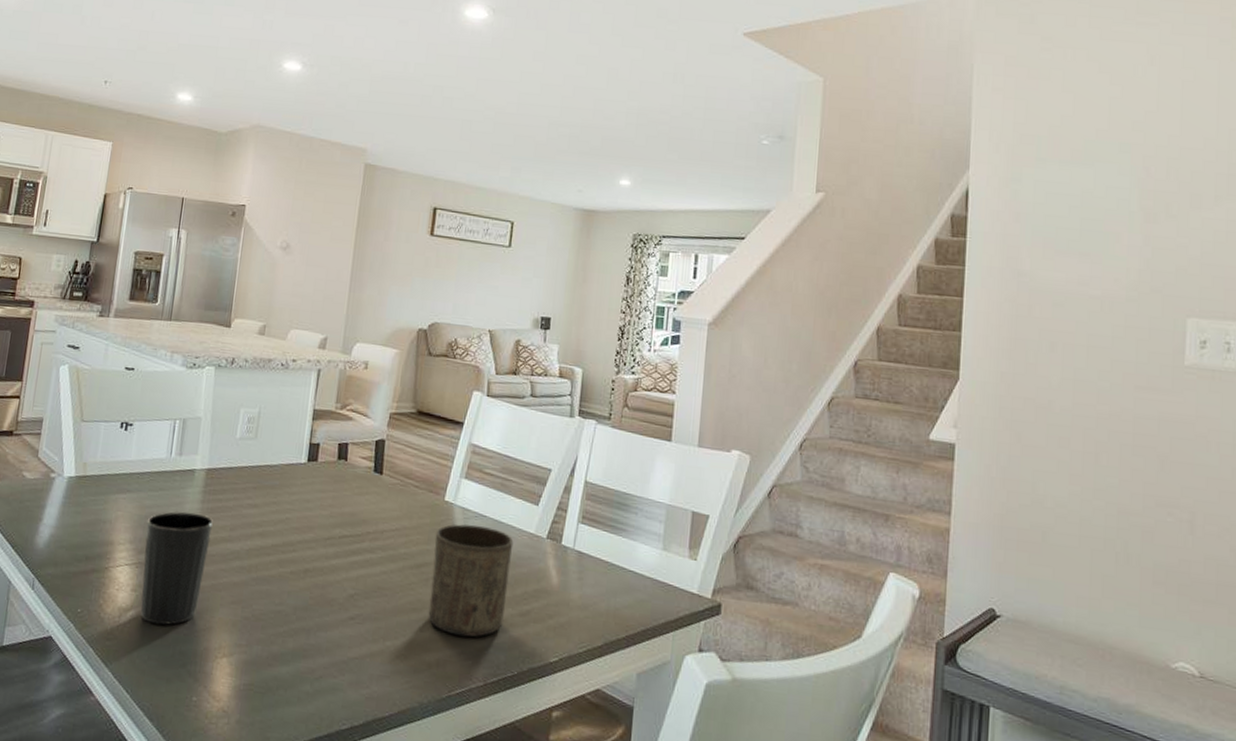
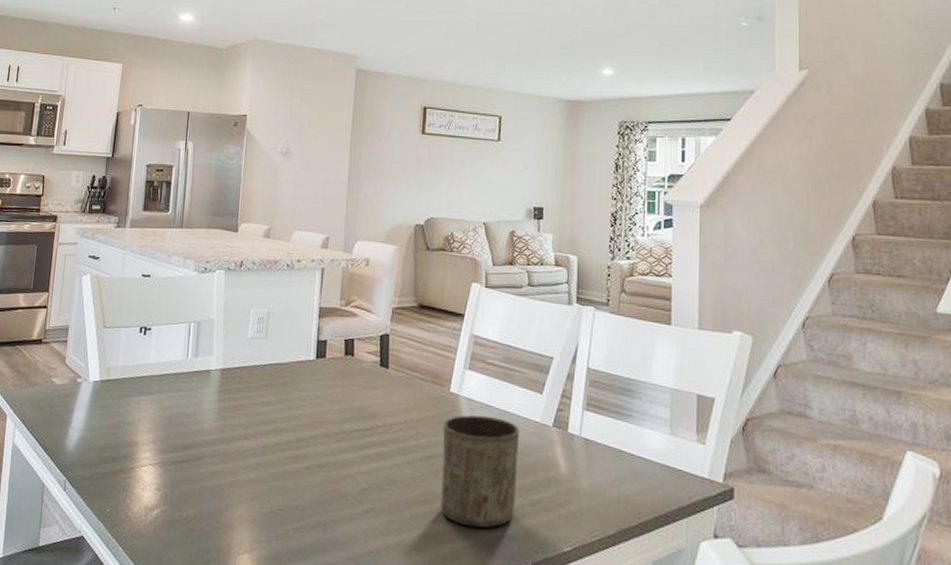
cup: present [140,511,213,625] -> none [165,411,229,523]

